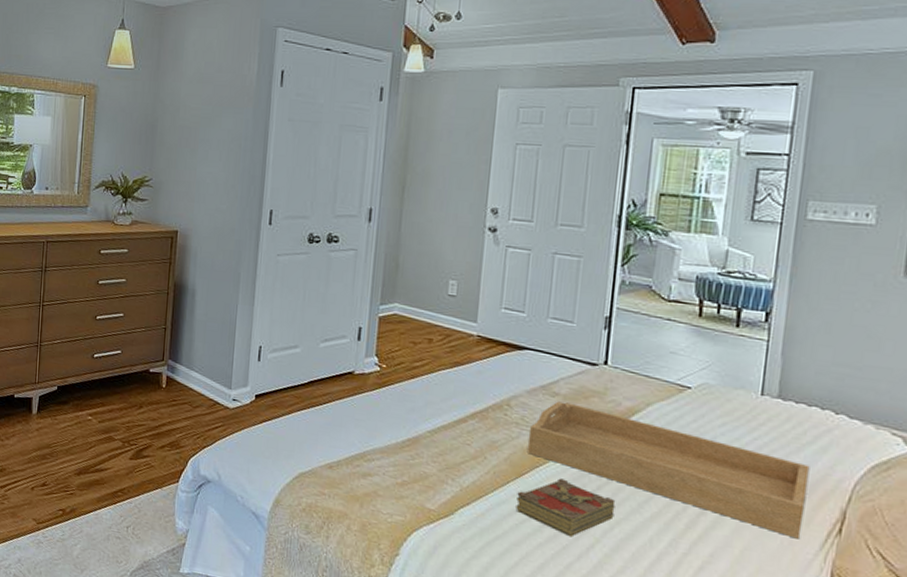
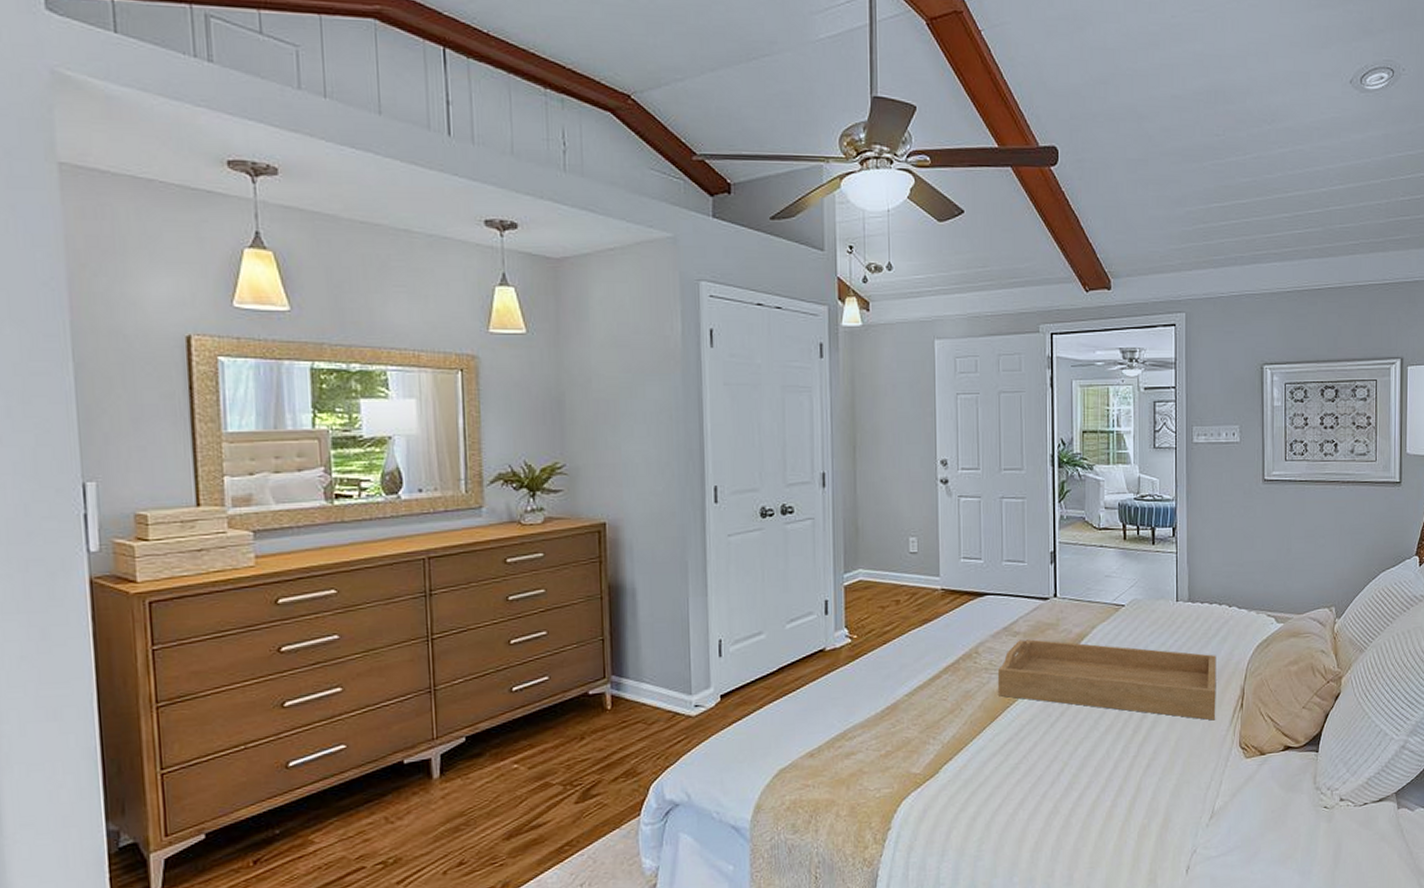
book: present [516,478,616,537] -> none [993,713,1077,767]

